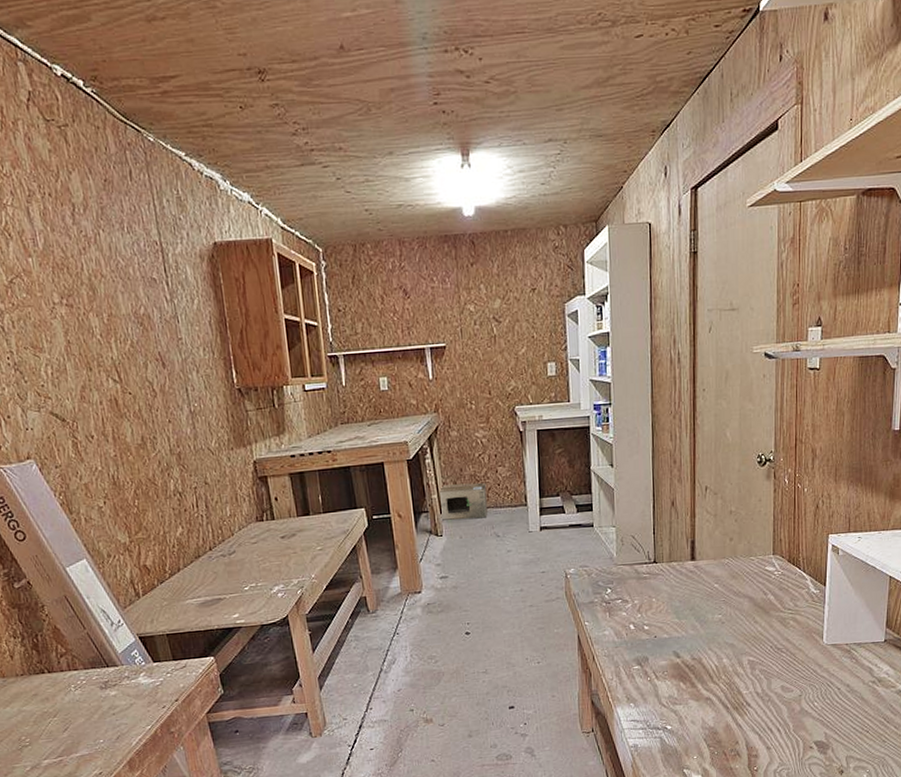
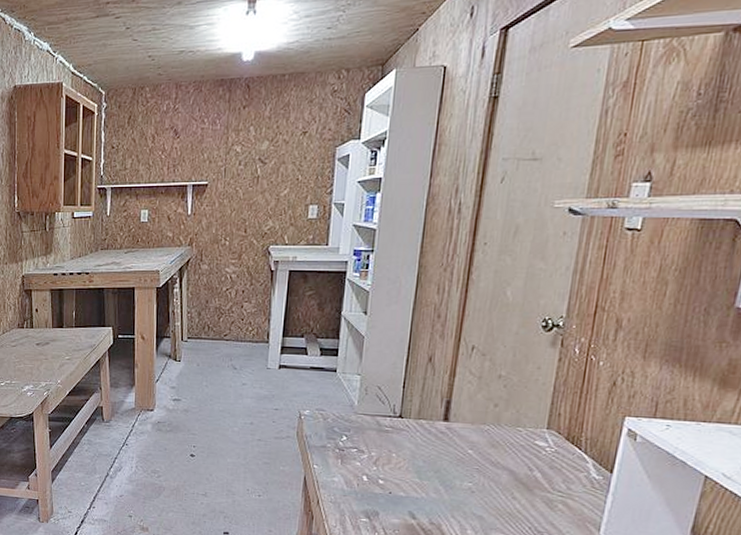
cardboard box: present [440,482,488,521] -> none [180,314,230,350]

